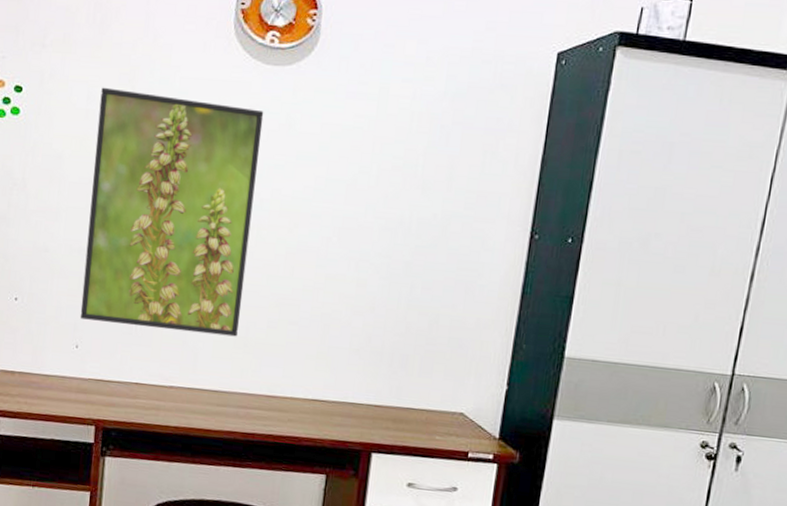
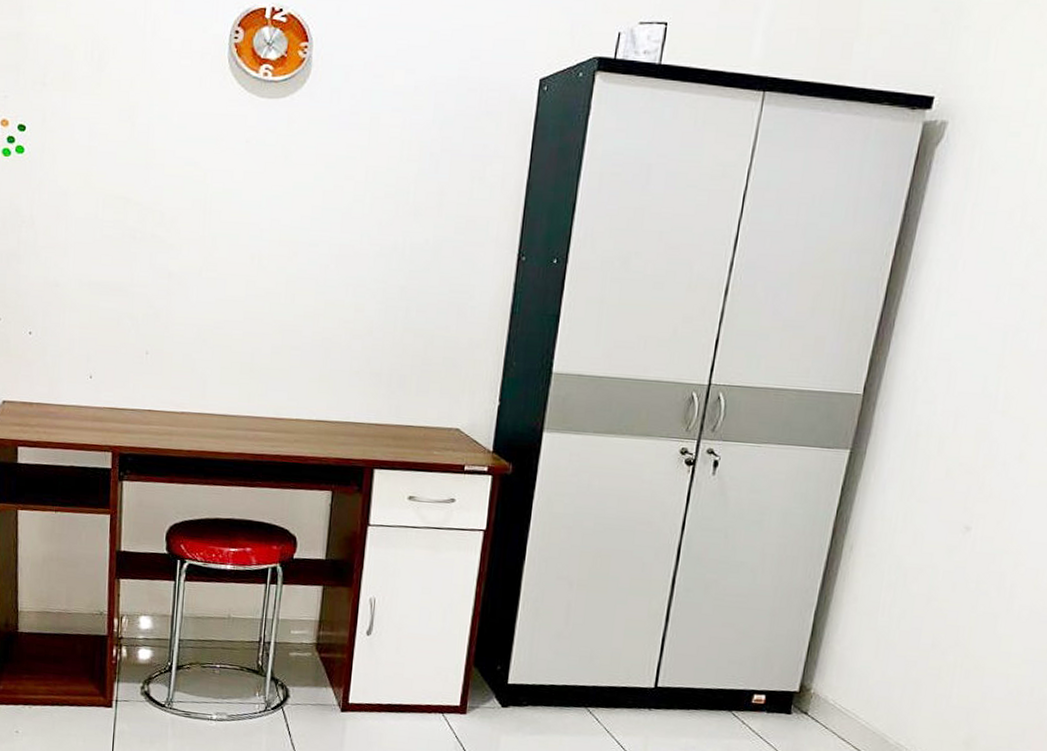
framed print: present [80,87,264,337] -> none [92,124,261,363]

